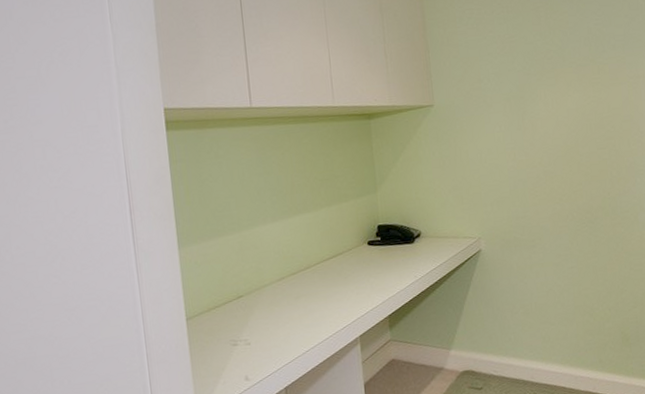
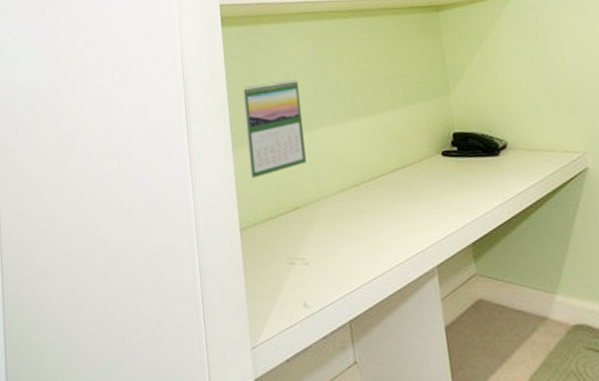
calendar: none [188,181,249,273] -> present [243,79,306,179]

